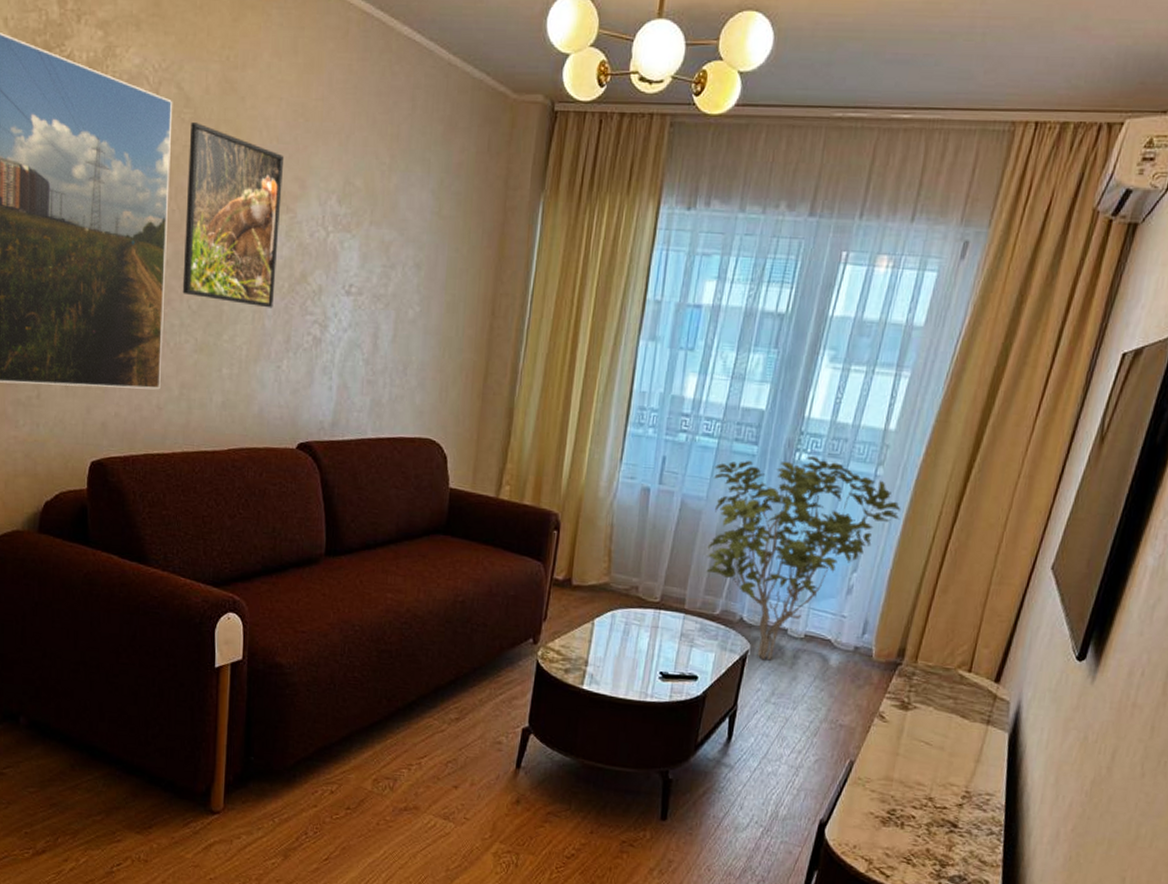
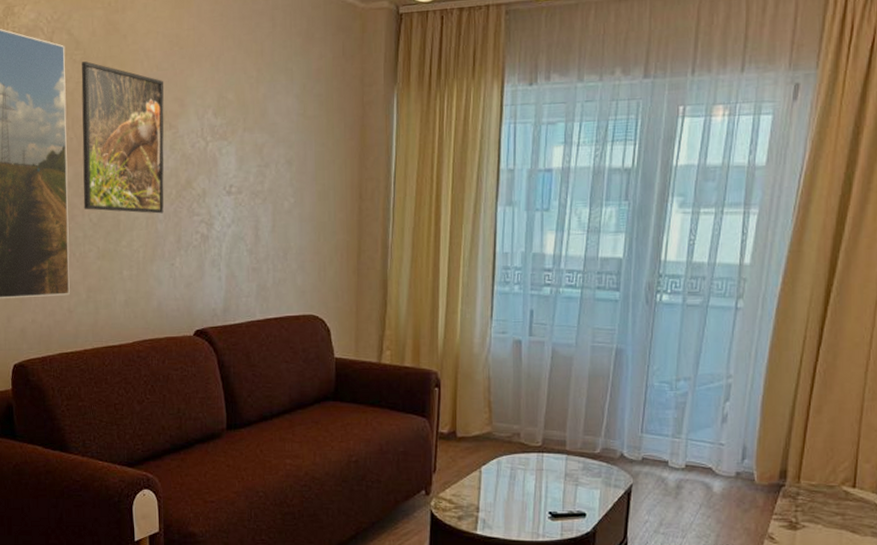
shrub: present [706,456,901,660] -> none [581,296,765,493]

